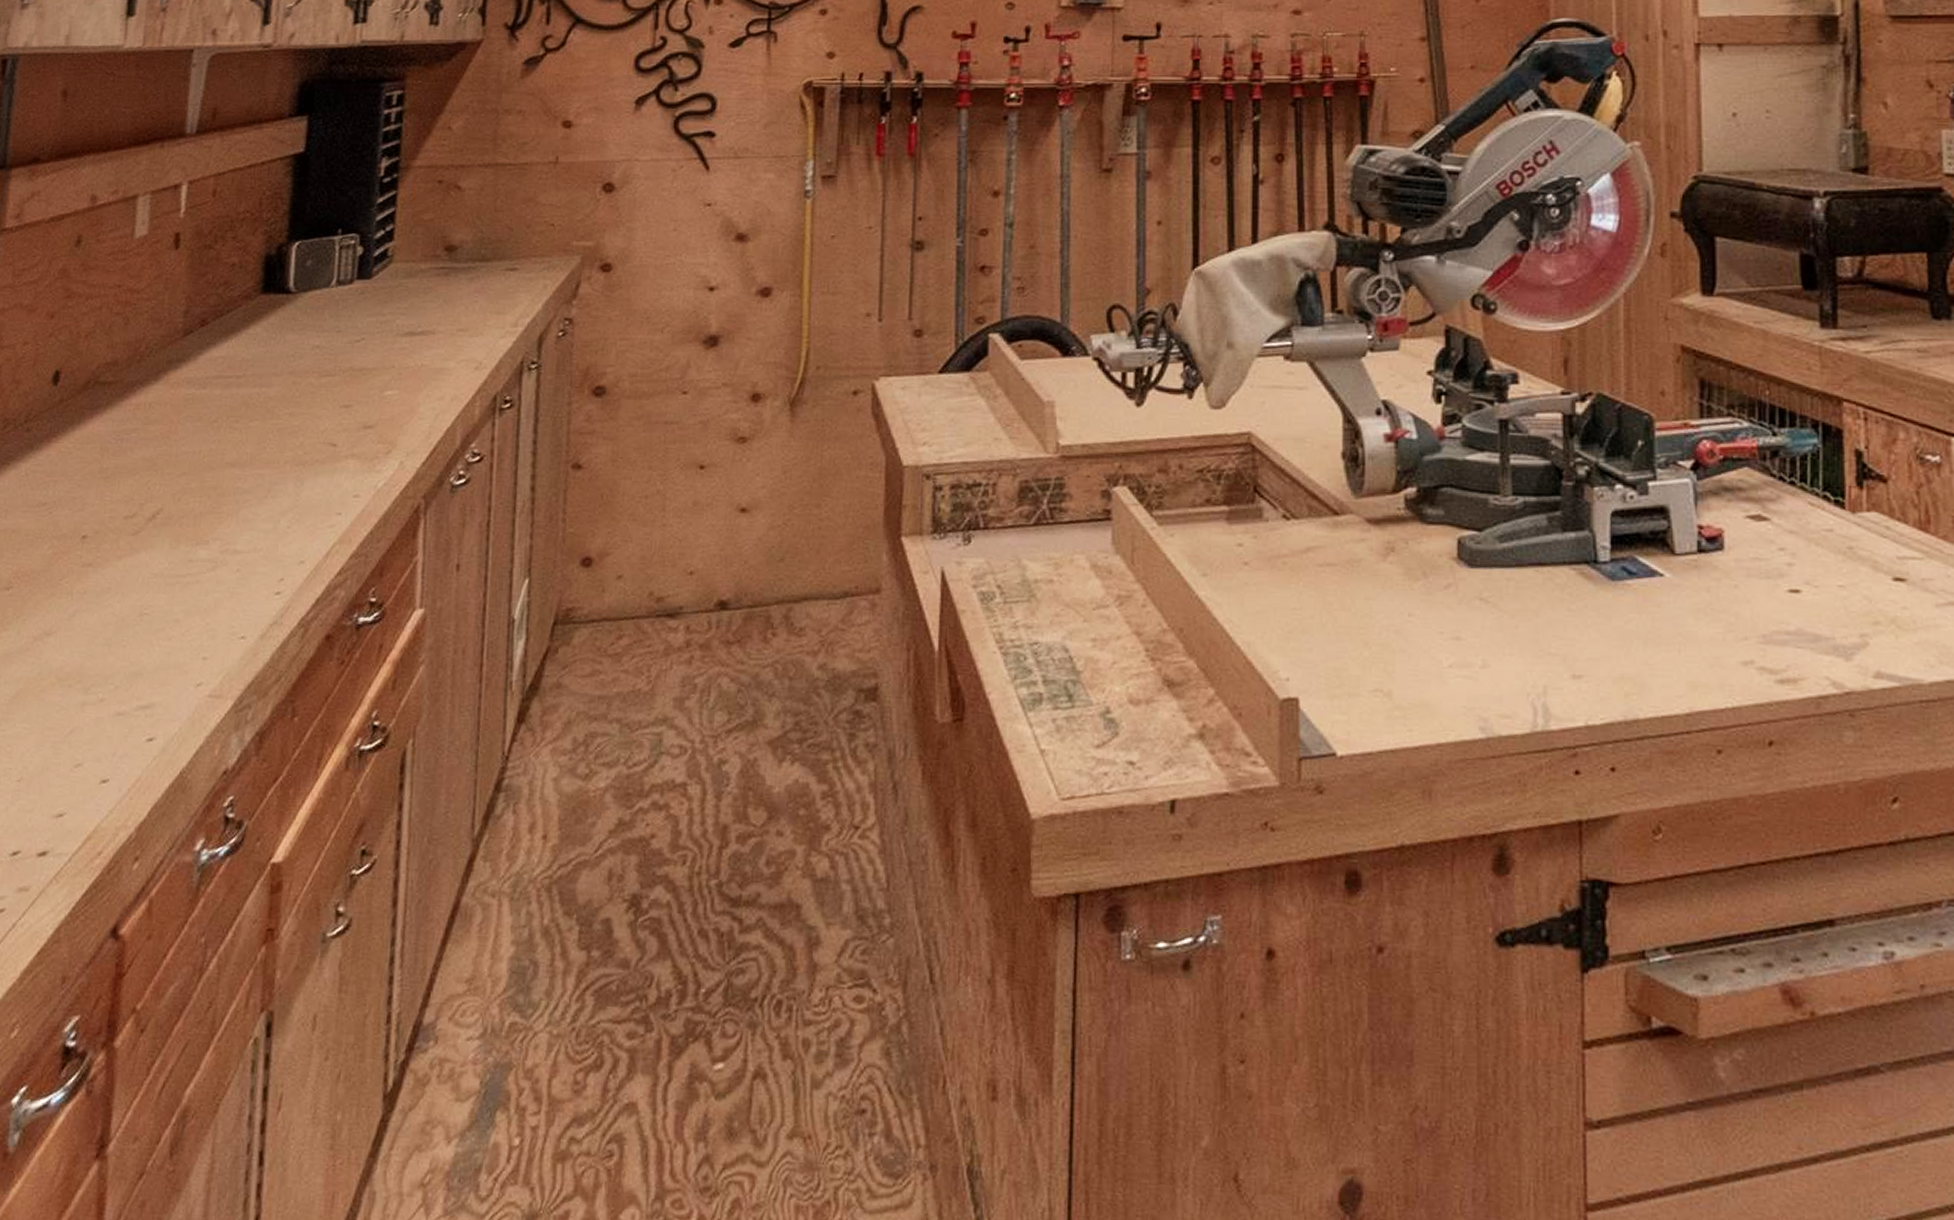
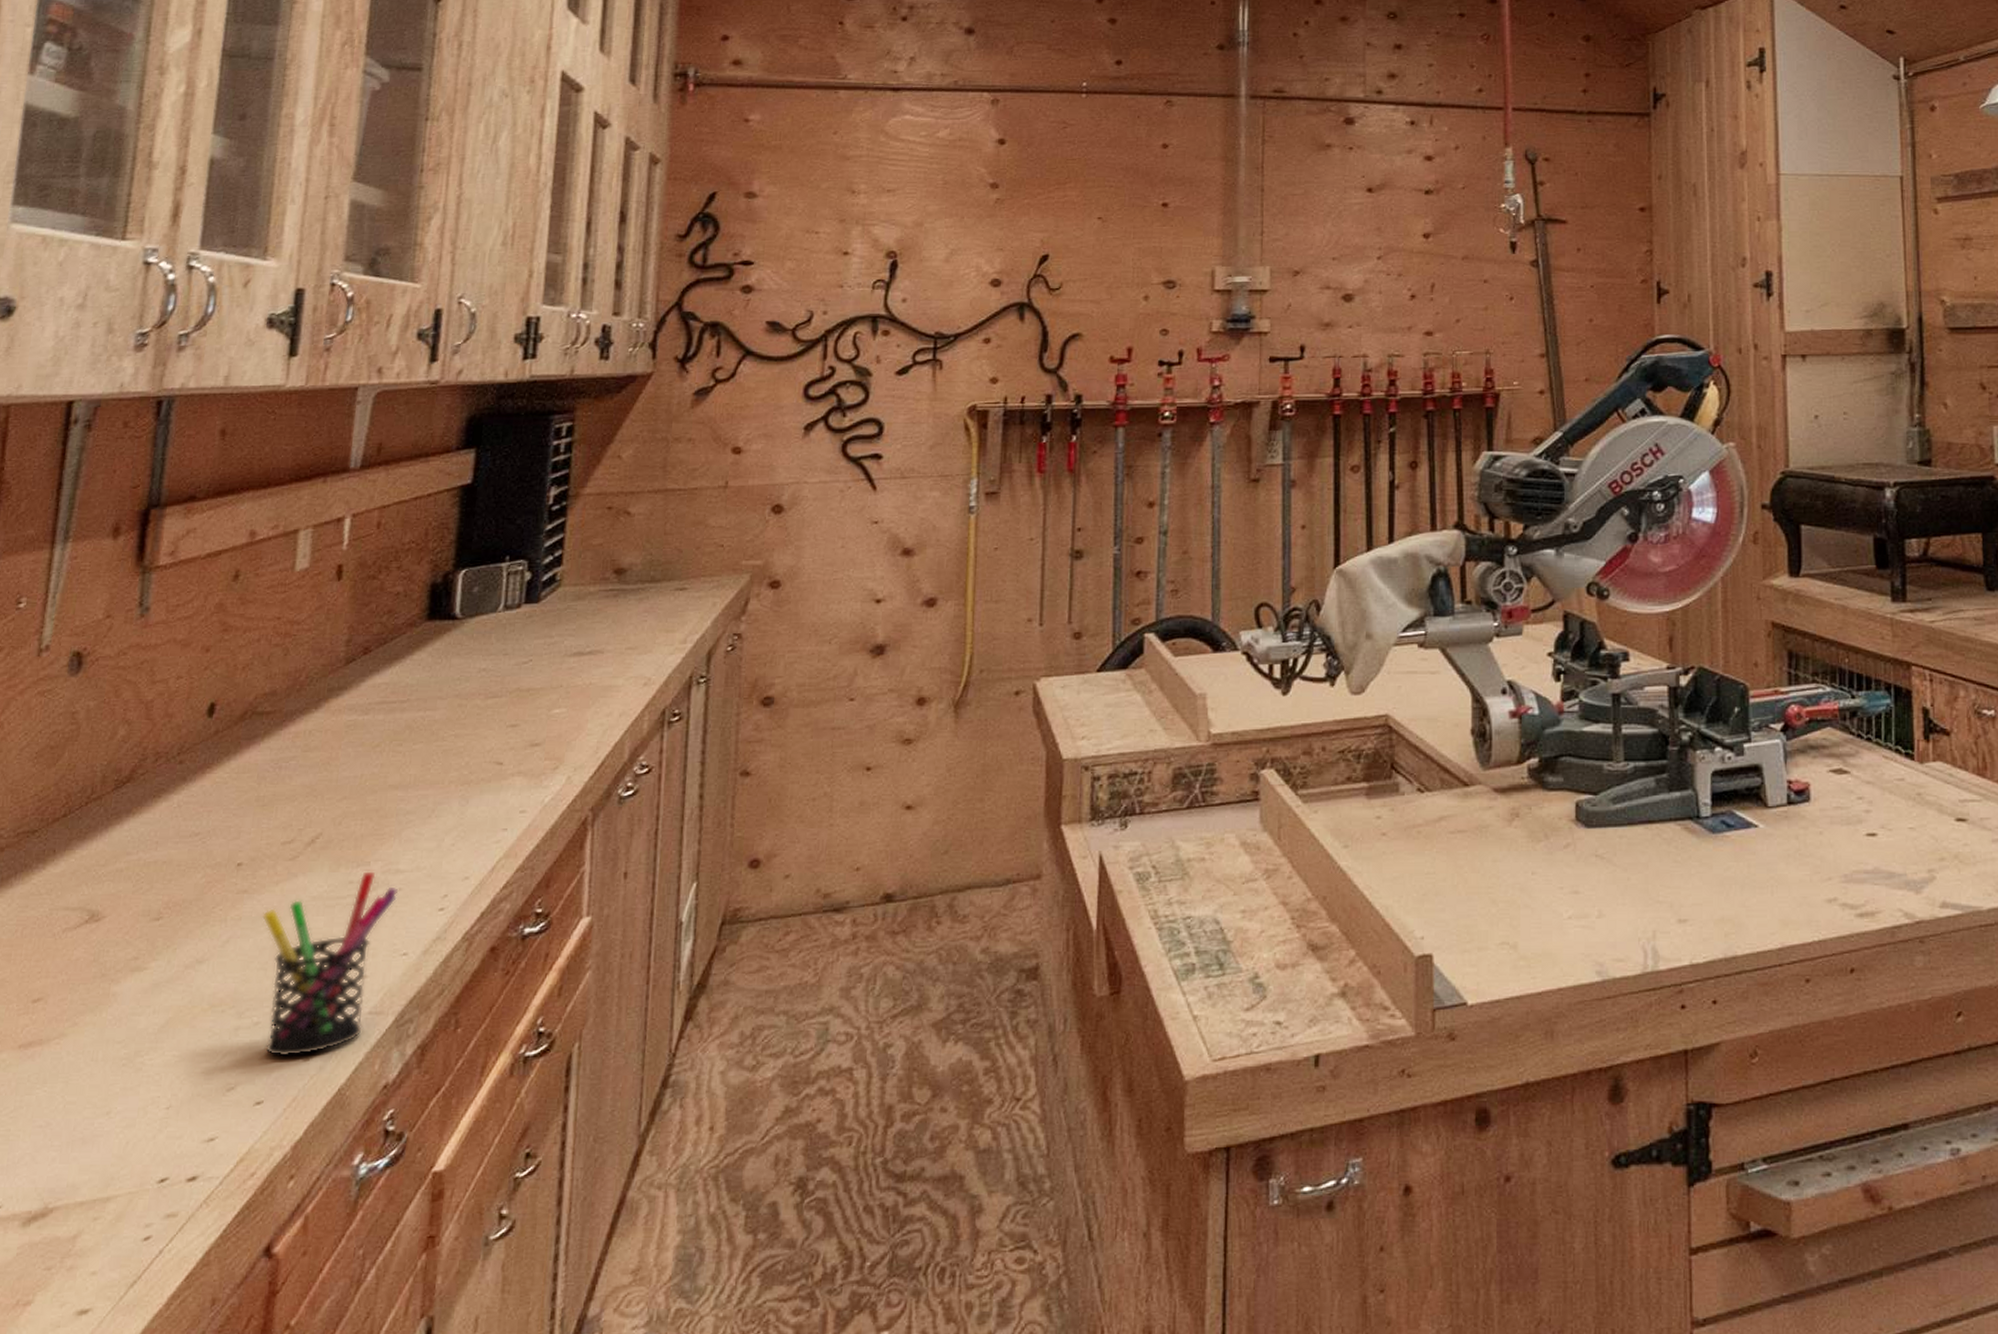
pen holder: none [106,548,236,737] -> present [262,870,399,1057]

